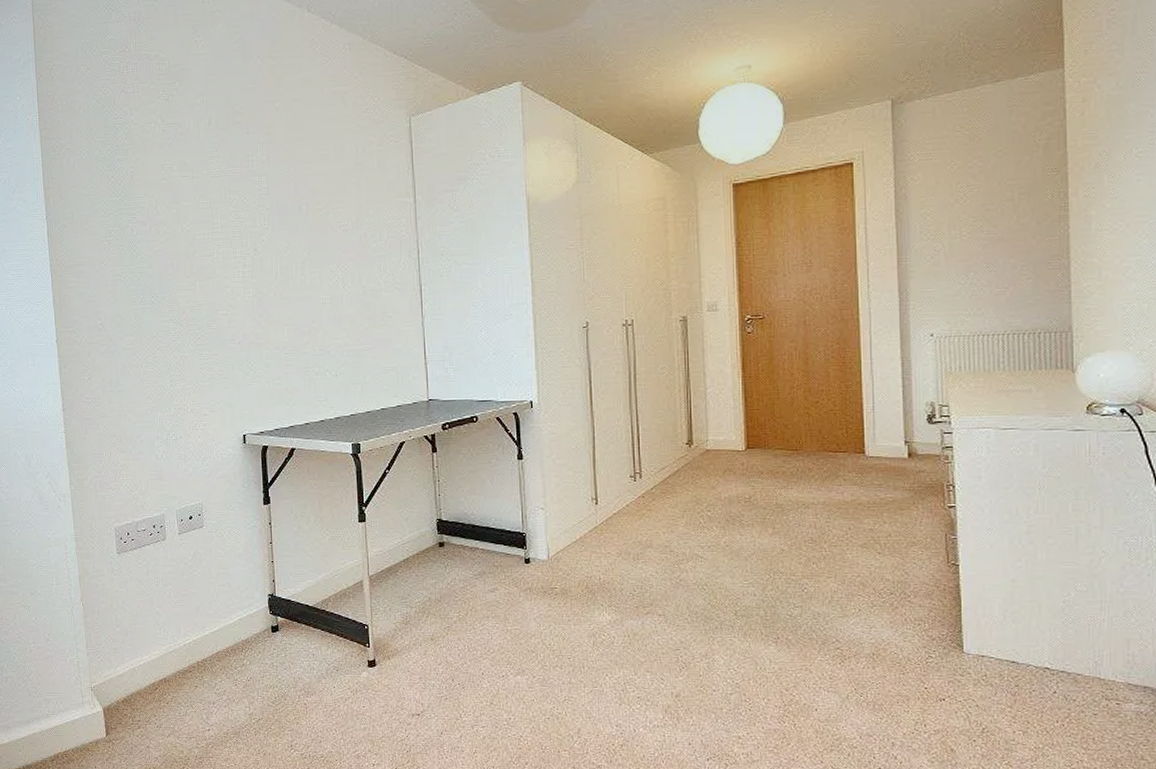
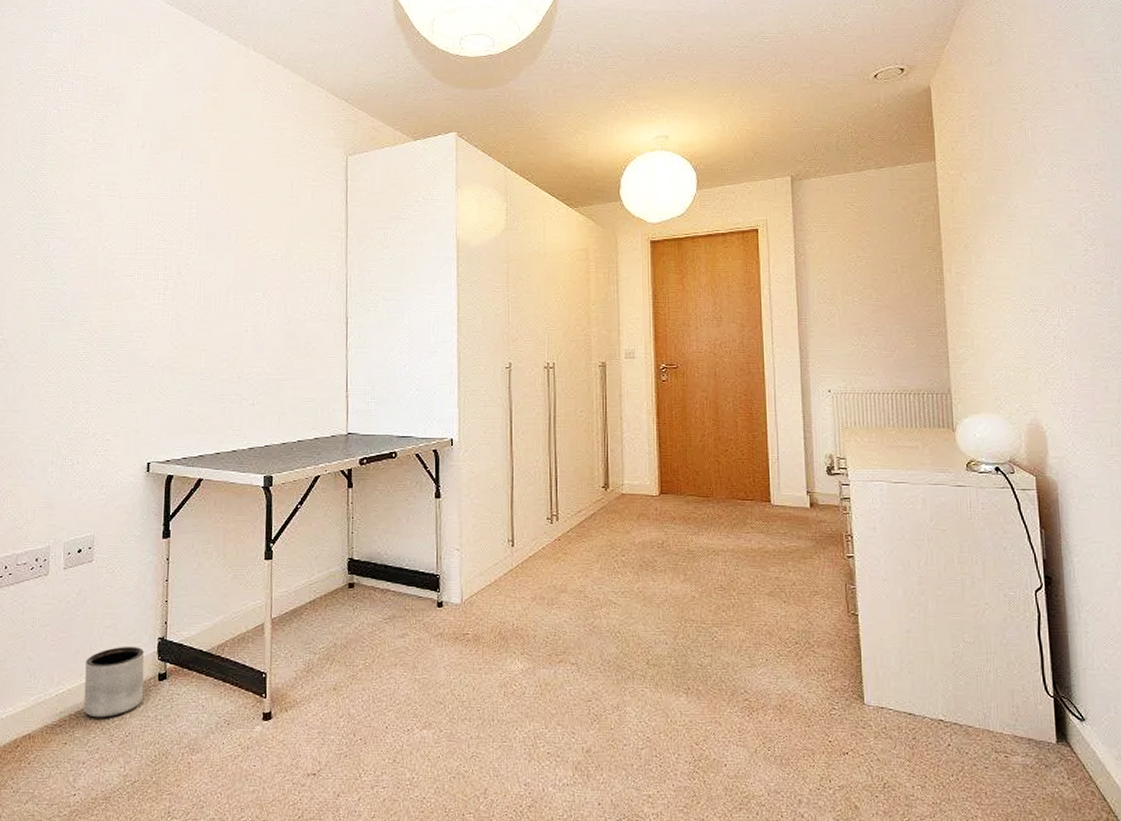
planter: none [206,602,260,665] -> present [83,646,145,718]

